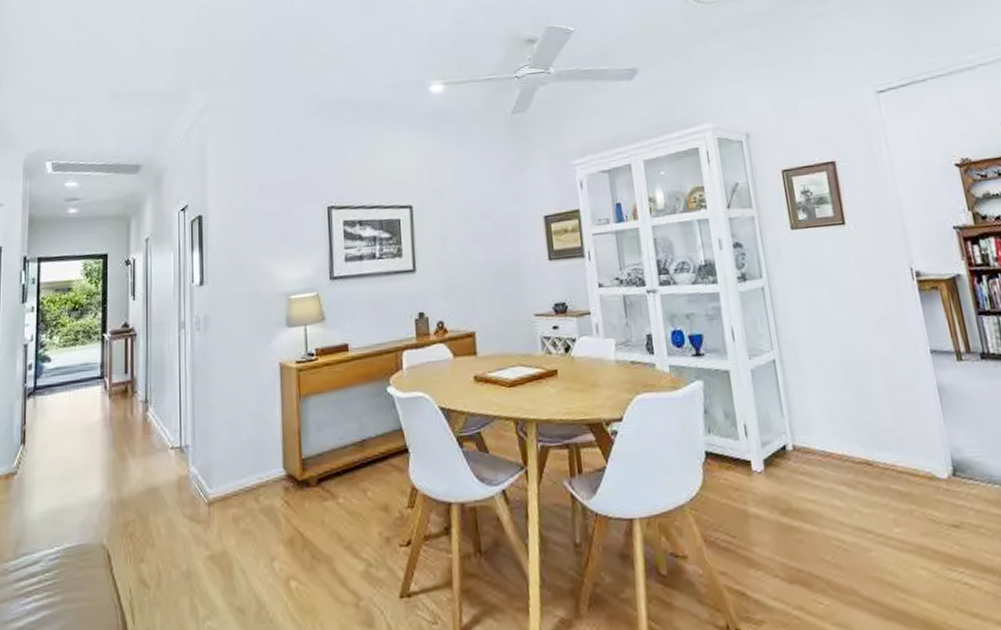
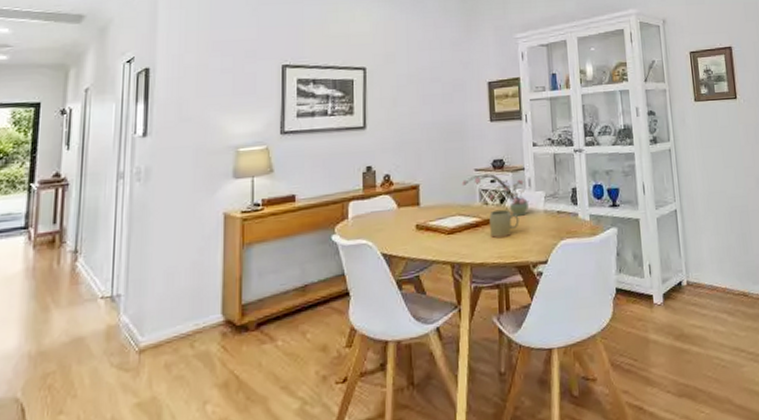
flower arrangement: none [520,319,599,367] -> present [461,173,530,216]
mug: none [553,359,588,391] -> present [488,209,519,238]

